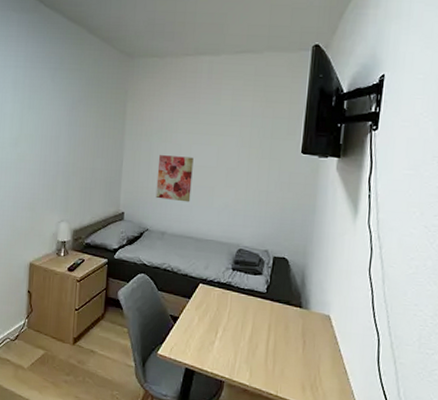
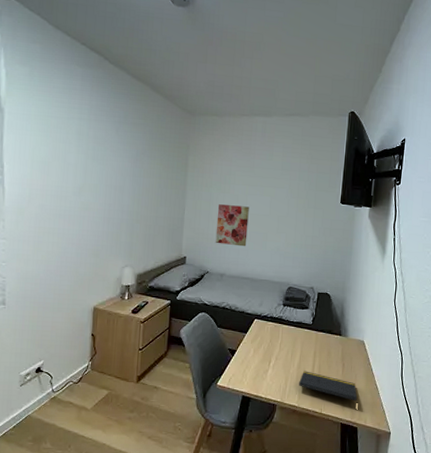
notepad: none [250,345,322,388] -> present [299,371,358,403]

